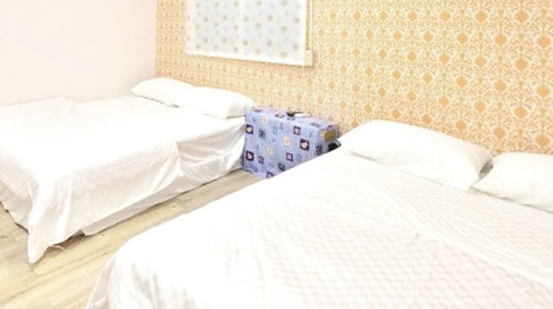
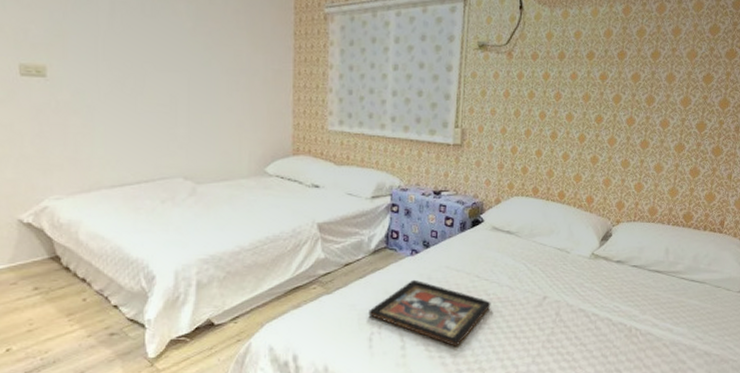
decorative tray: none [226,204,355,283] -> present [368,279,491,347]

